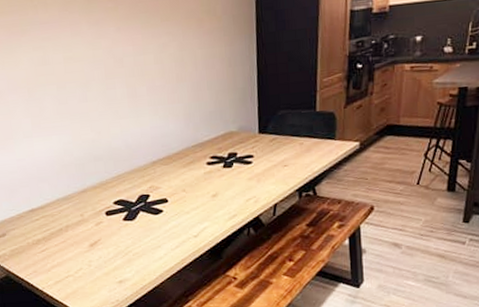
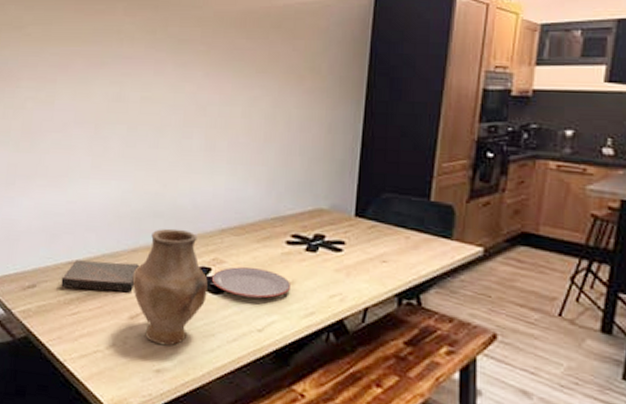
book: none [26,202,90,232] -> present [61,260,139,293]
vase: none [86,167,150,262] -> present [132,228,208,346]
plate: none [150,188,216,213] -> present [211,267,292,299]

